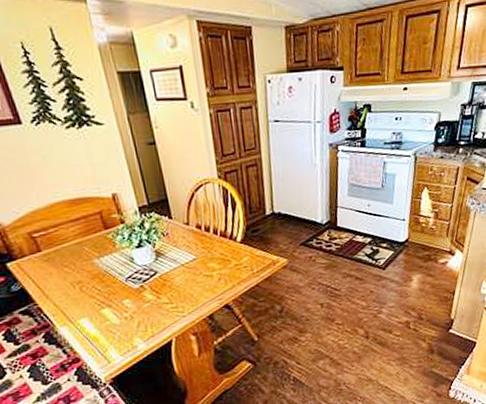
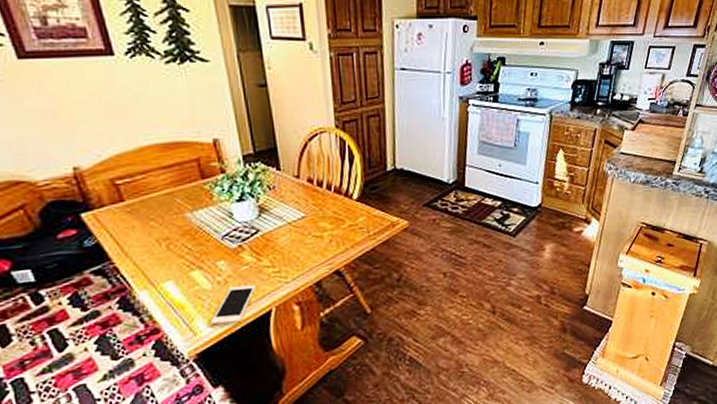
cell phone: none [122,319,158,354] -> present [211,285,256,326]

